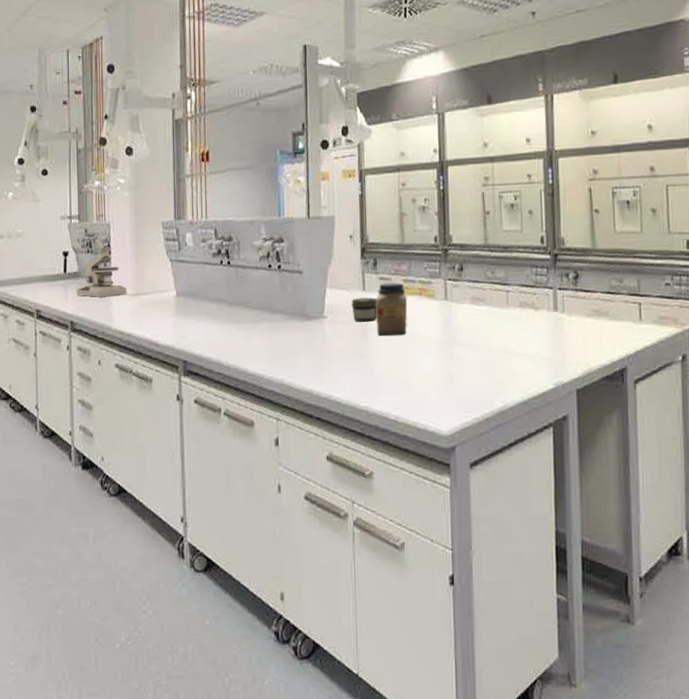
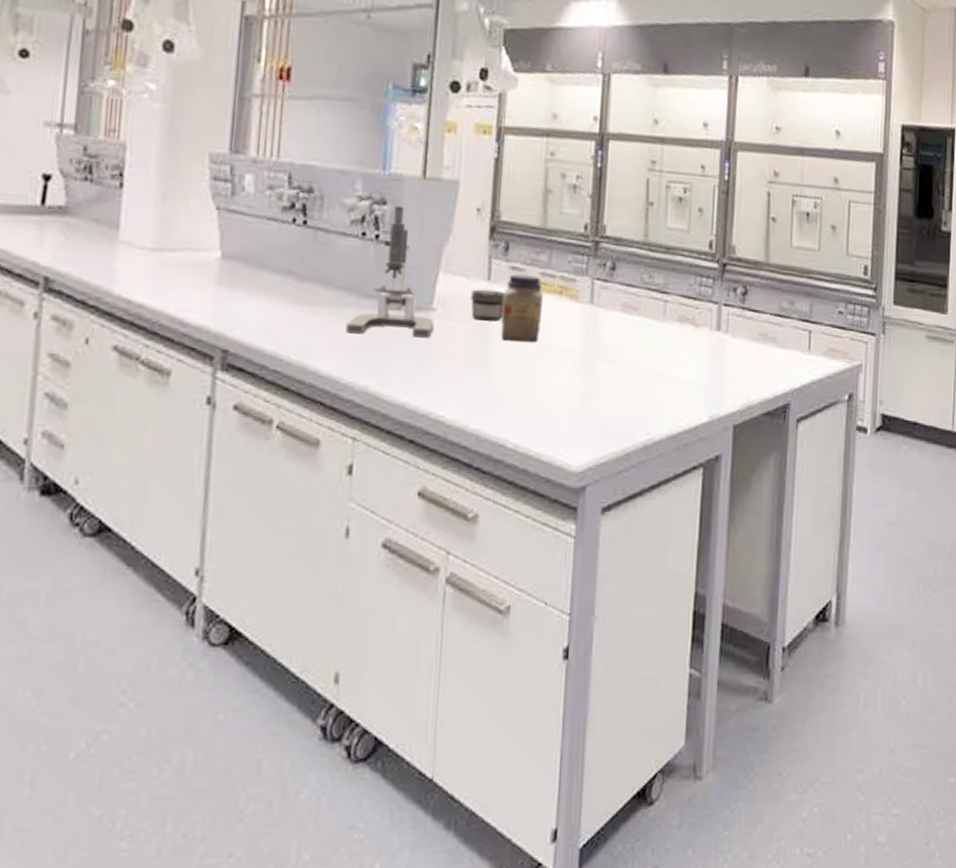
microscope: present [76,237,127,298] -> none [58,160,144,248]
microscope: none [264,242,327,341] -> present [345,205,435,338]

